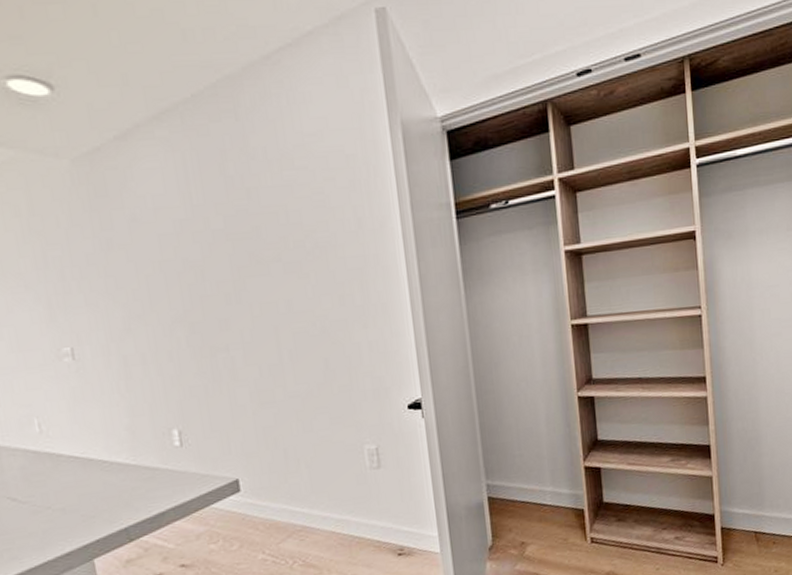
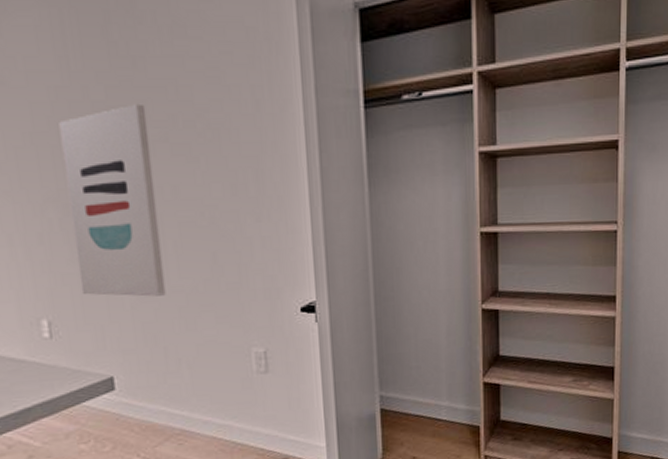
wall art: none [184,229,284,405] -> present [59,103,166,297]

